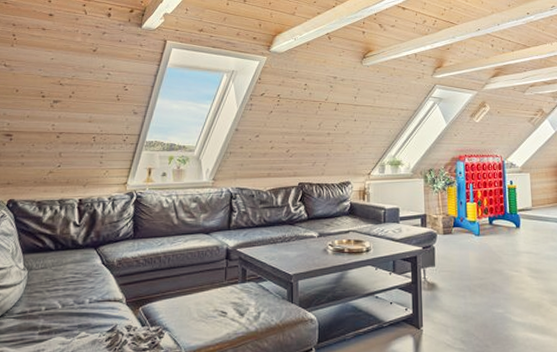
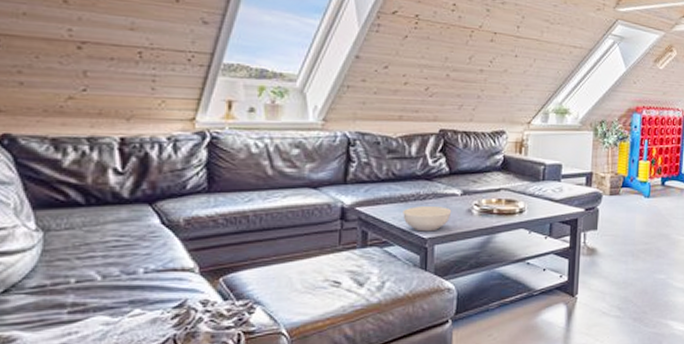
bowl: none [273,247,311,269] -> present [403,207,452,232]

